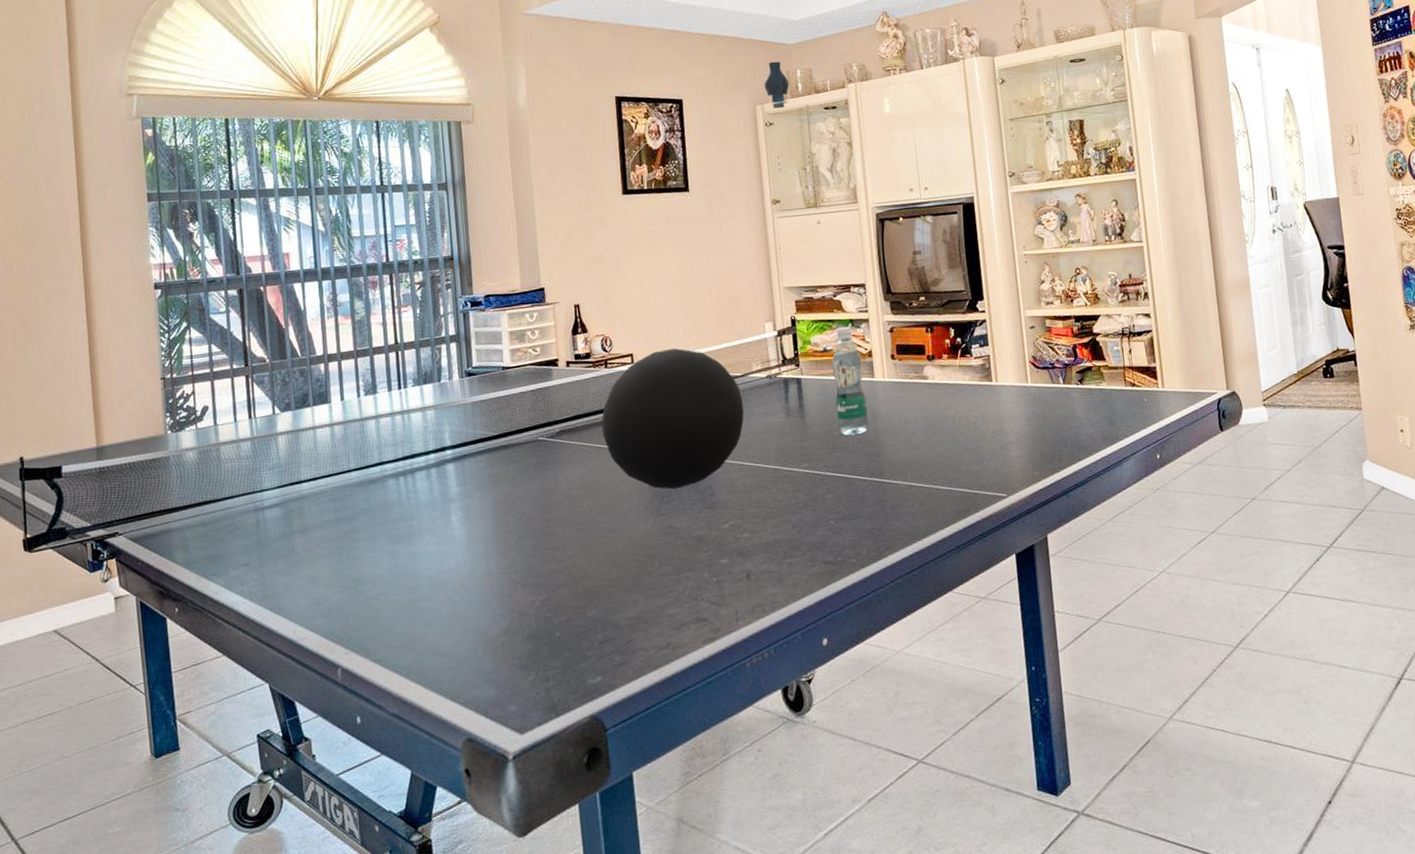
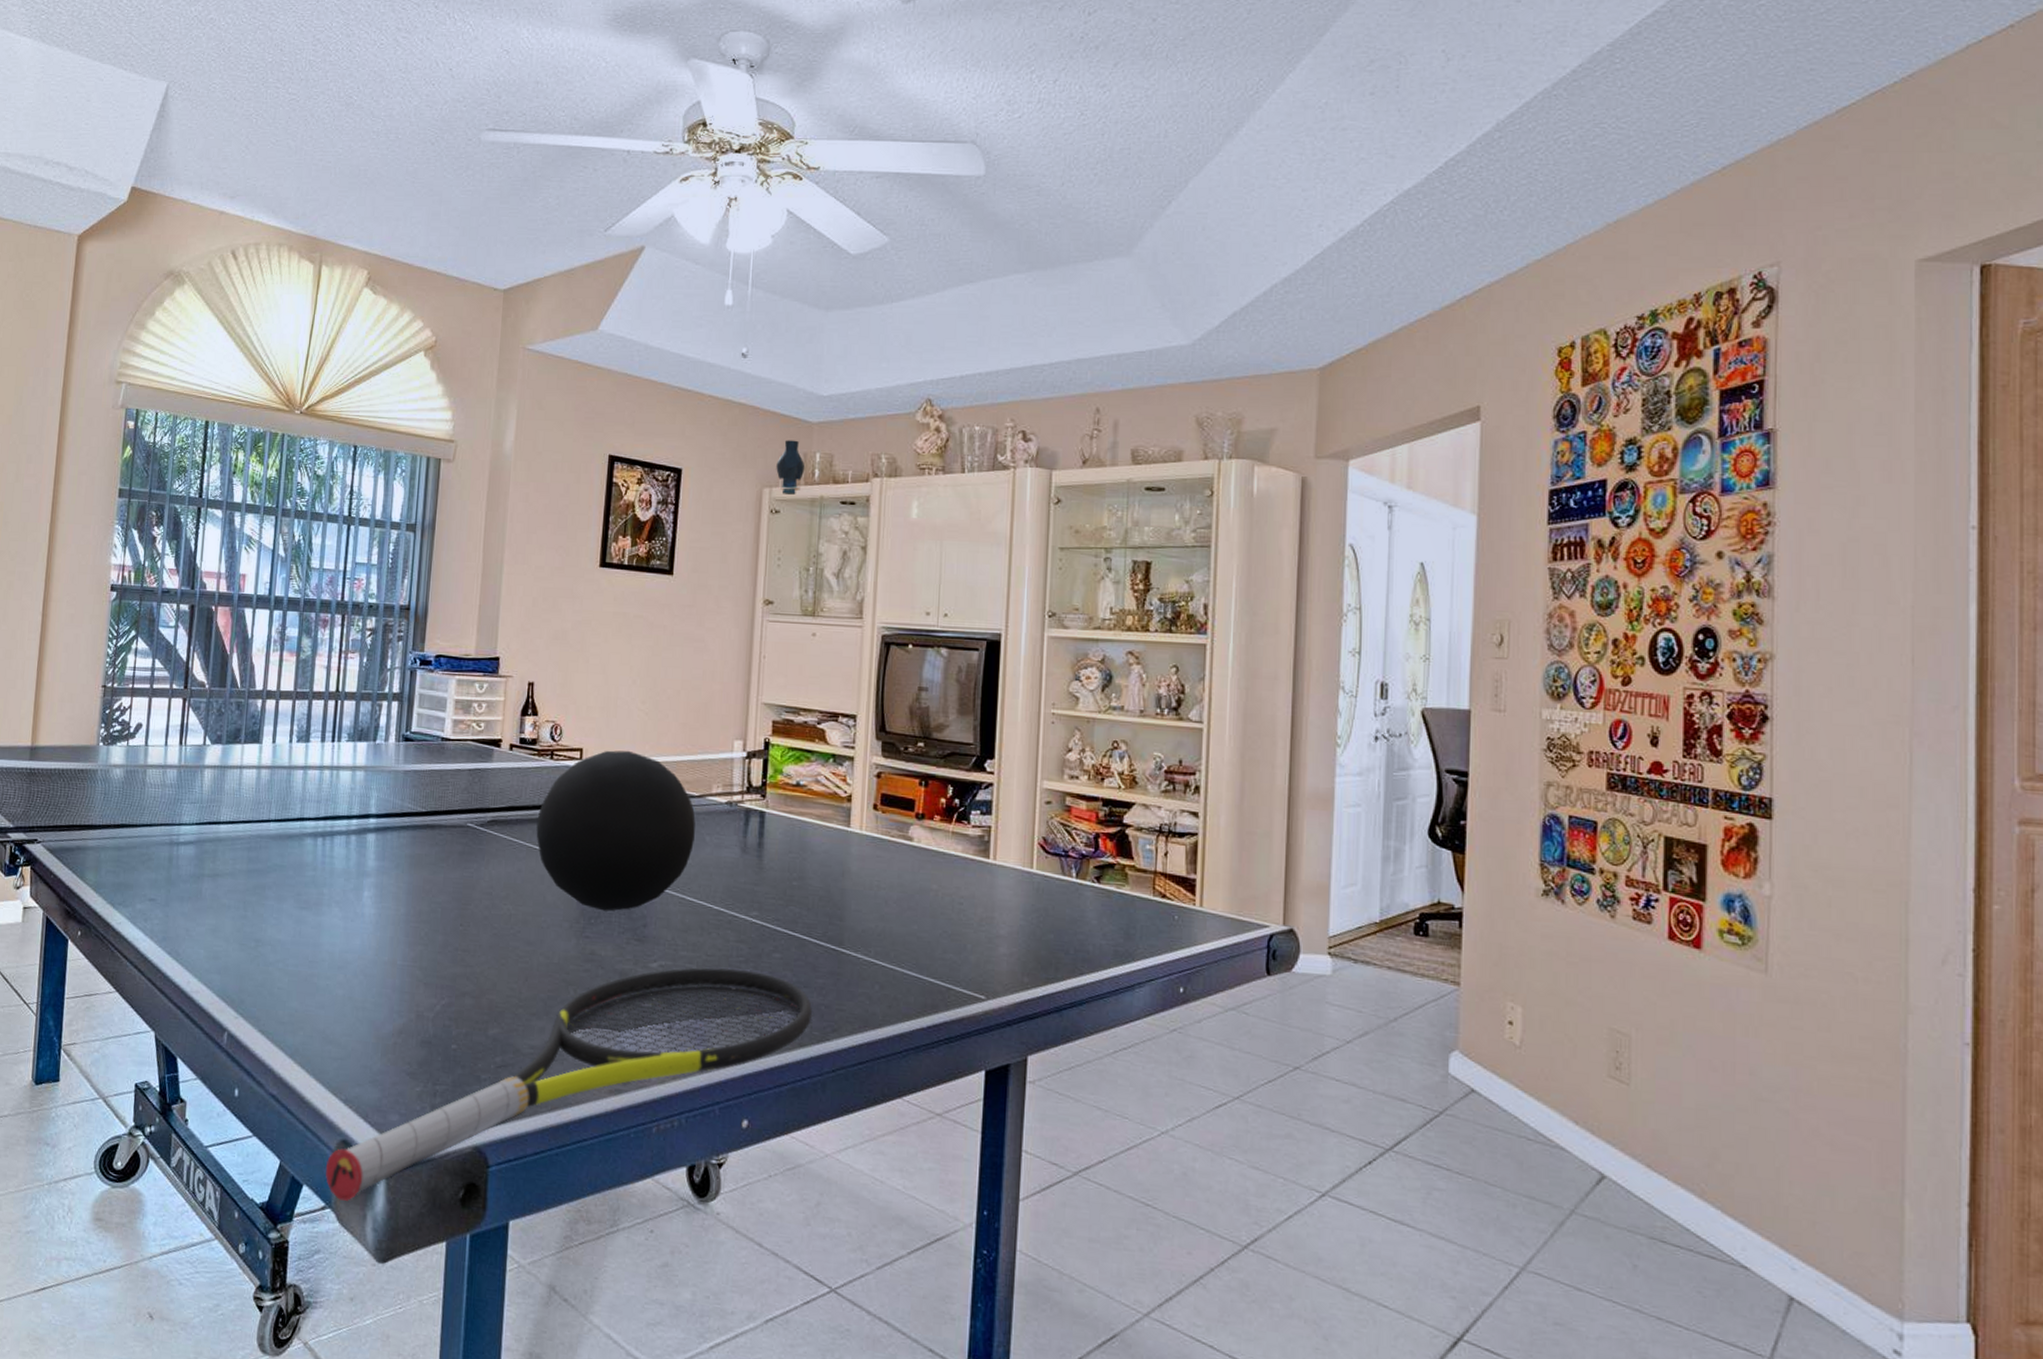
tennis racket: none [455,513,867,792] -> present [325,967,812,1201]
bottle: present [832,326,869,436] -> none [799,760,839,891]

